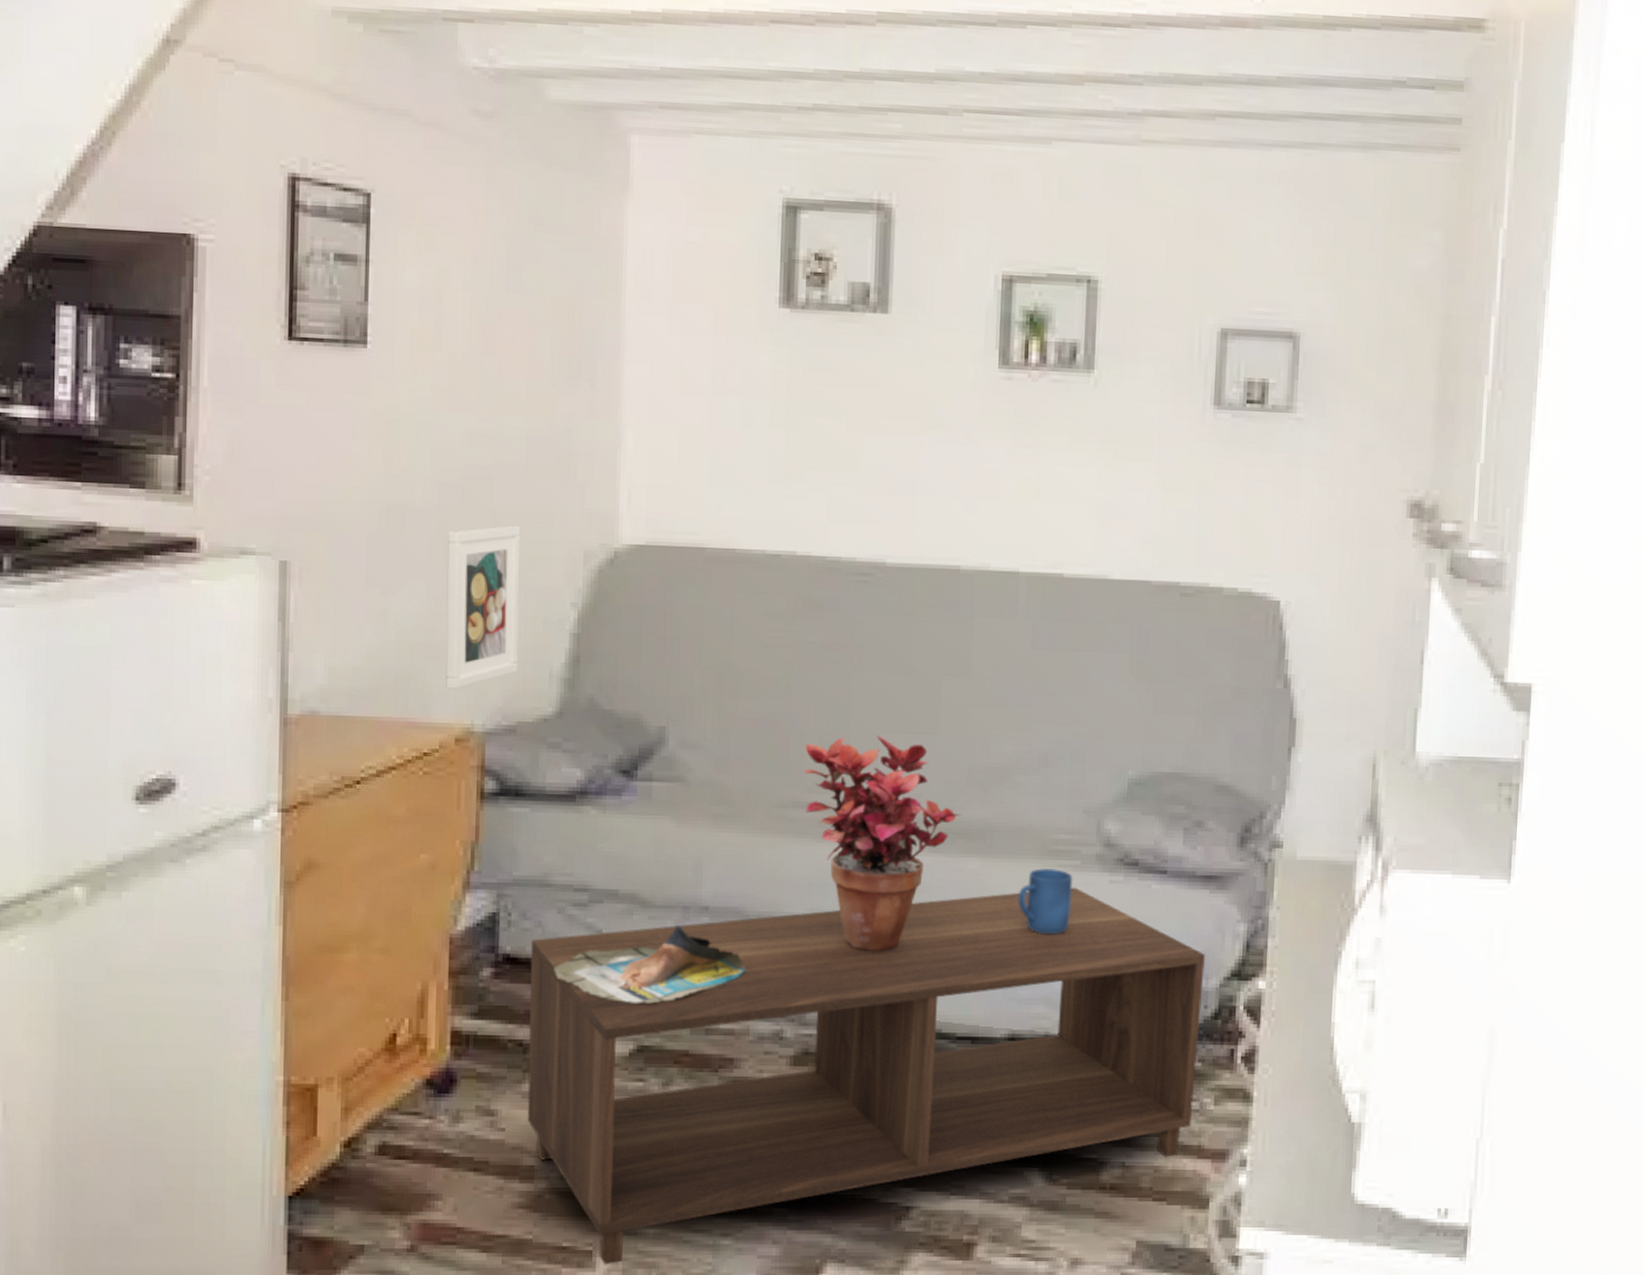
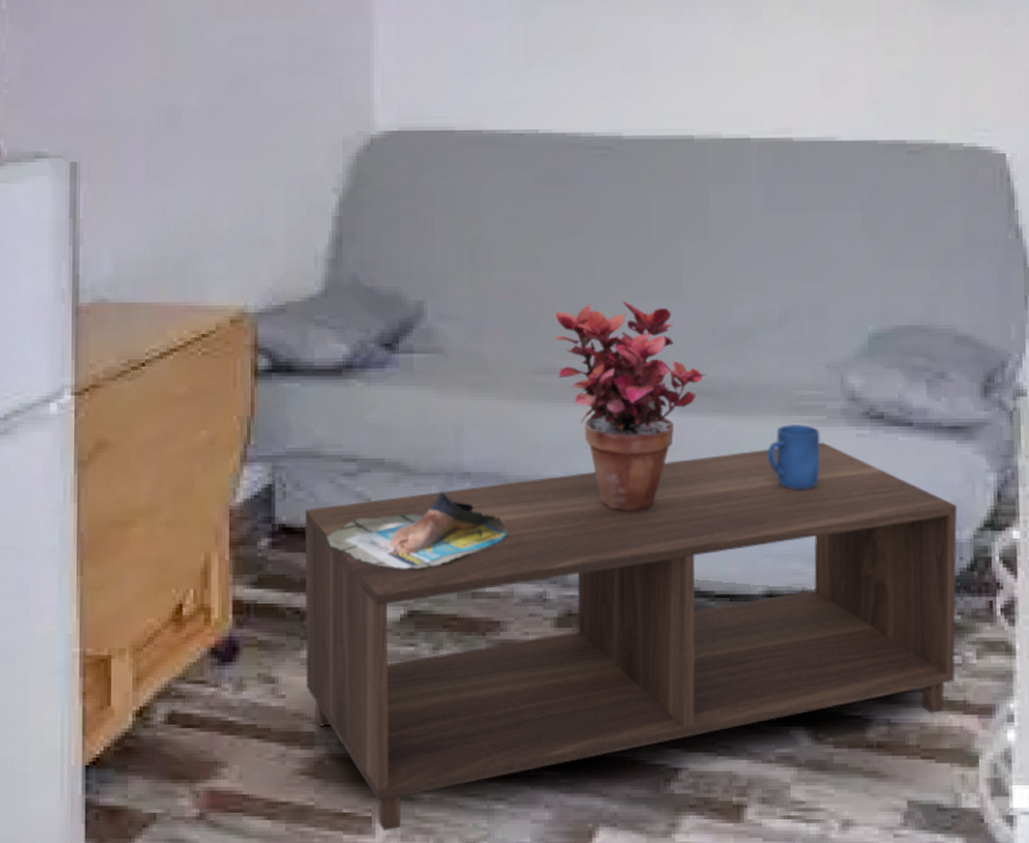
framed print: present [446,525,521,689] -> none [219,119,285,273]

